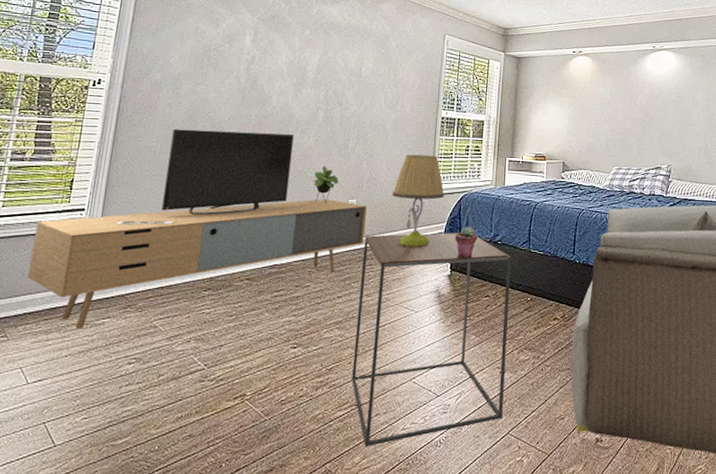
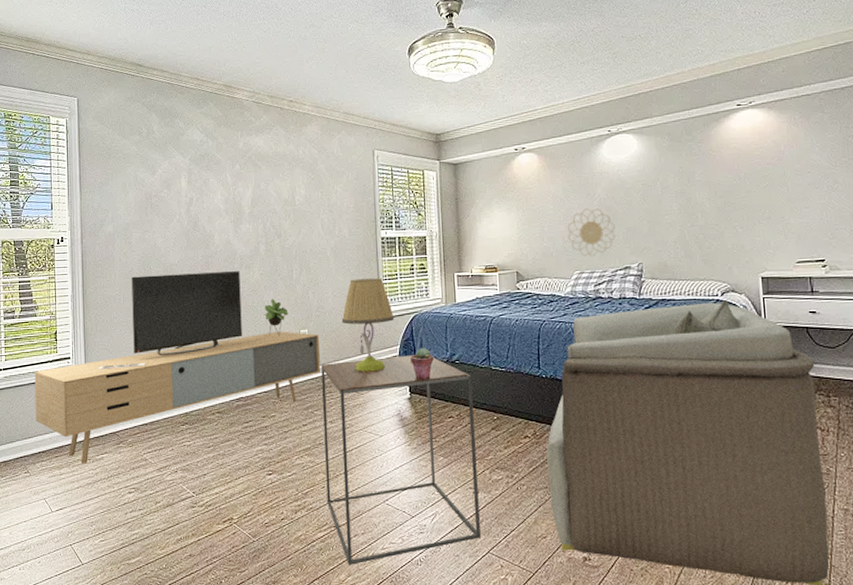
decorative wall piece: none [611,112,651,155] -> present [567,208,616,257]

